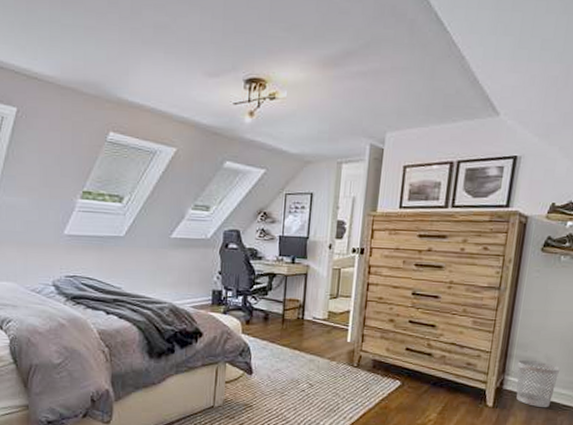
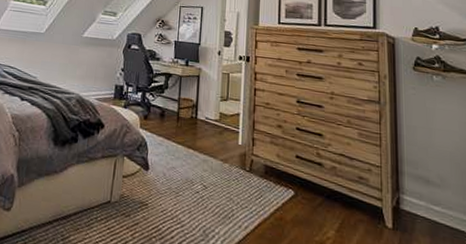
wastebasket: present [516,360,561,408] -> none [411,178,457,236]

